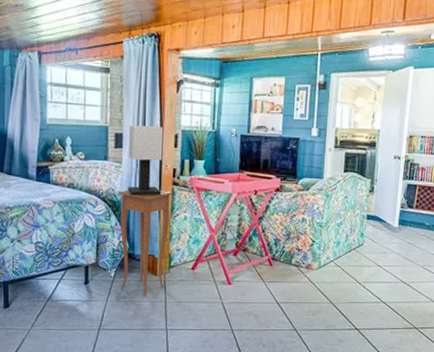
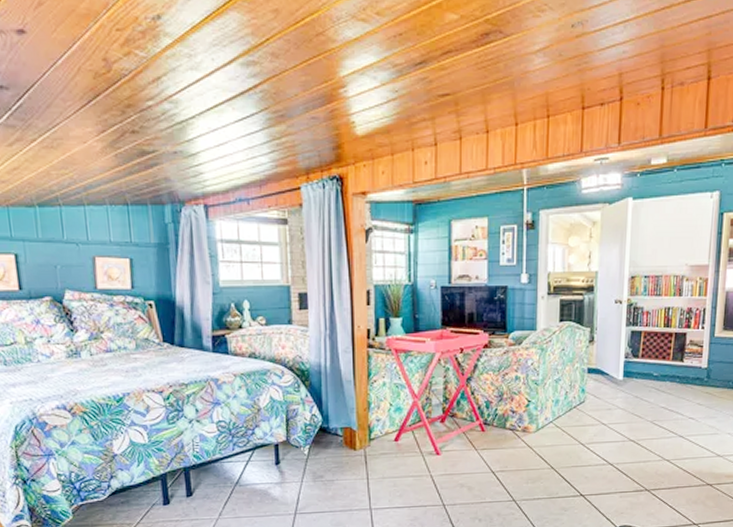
side table: present [118,189,173,296] -> none [306,354,368,474]
table lamp: present [127,125,164,196] -> none [313,282,355,363]

